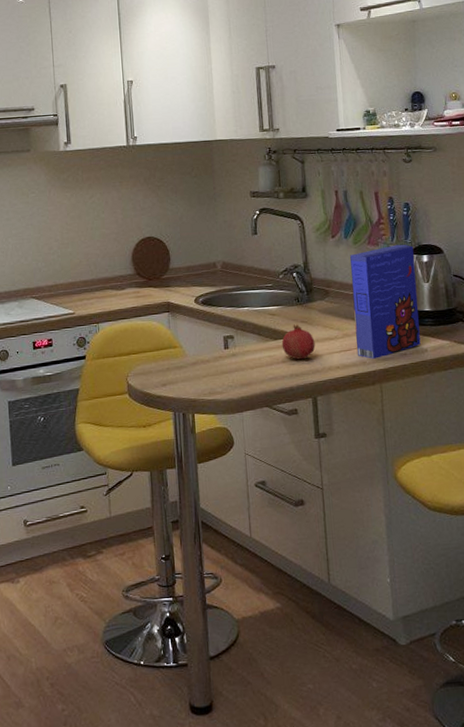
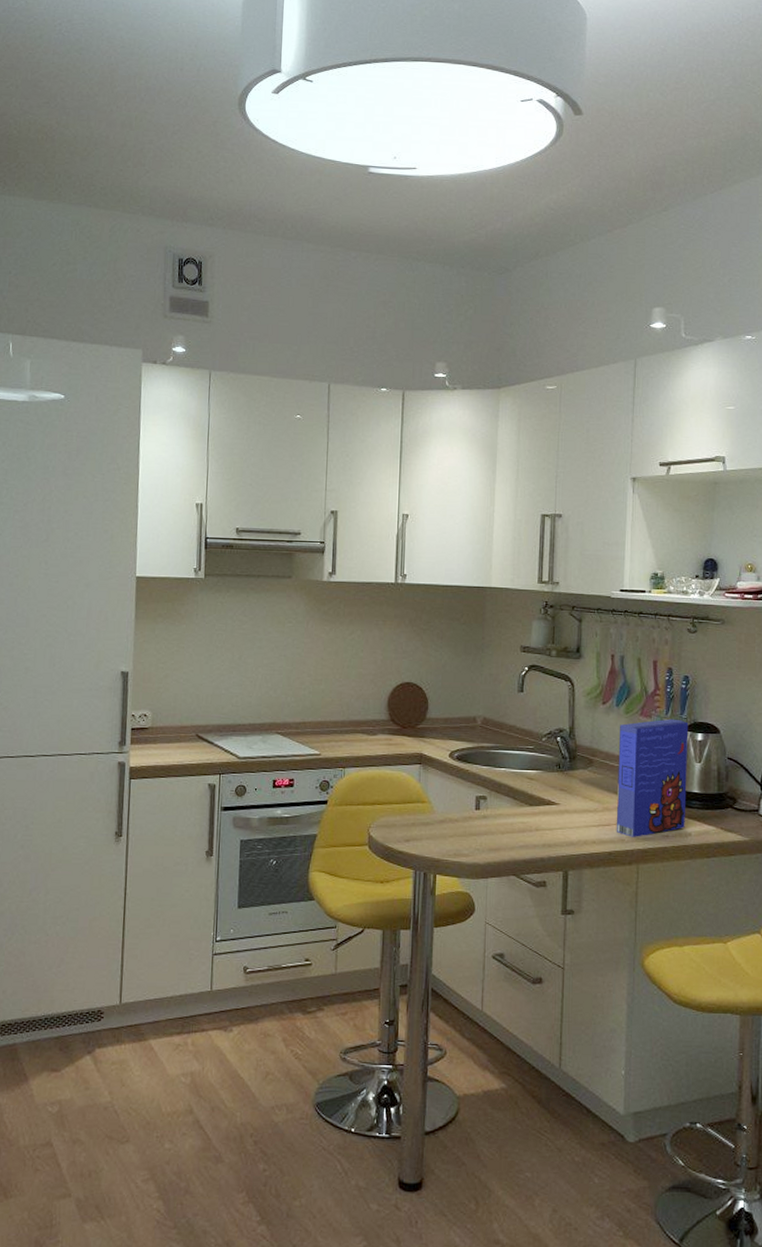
fruit: present [281,324,316,360] -> none [537,791,573,830]

